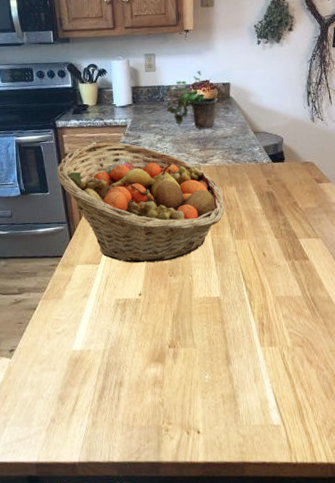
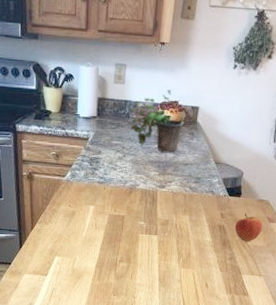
fruit basket: present [57,142,225,263] -> none [13,153,176,281]
apple: none [283,177,311,205] -> present [234,213,263,241]

